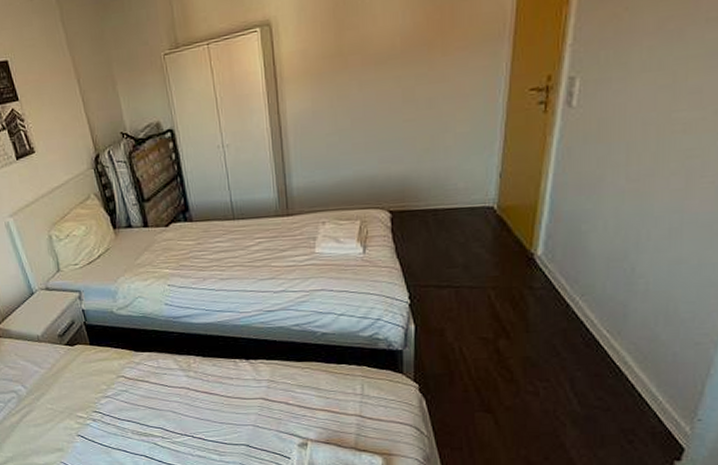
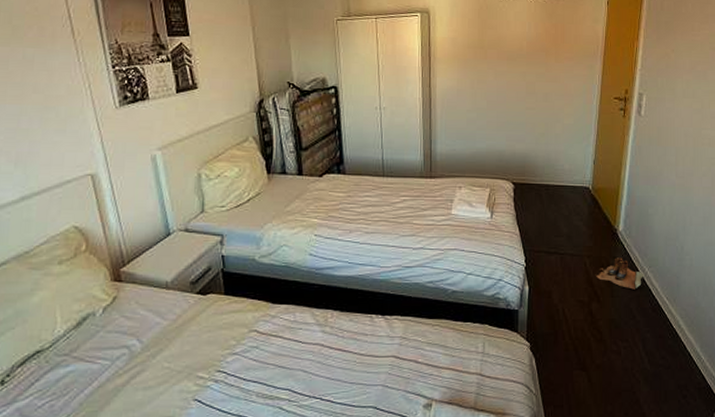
boots: none [504,286,574,323] -> present [596,258,644,290]

